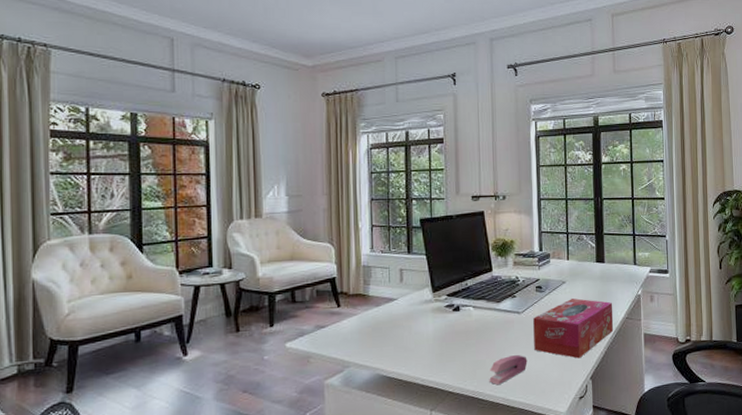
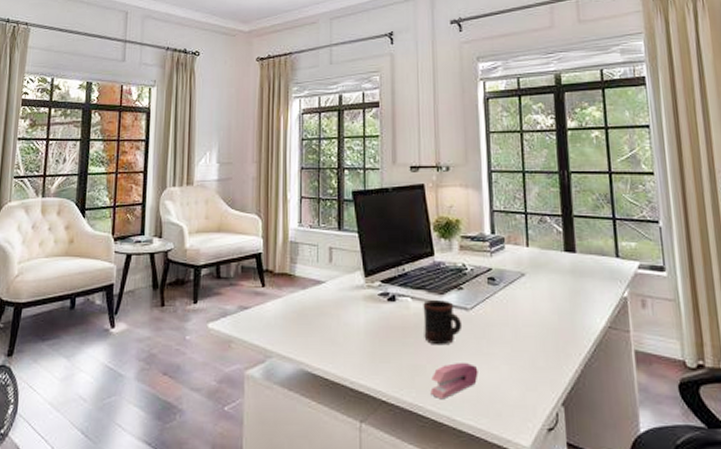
mug: none [483,307,515,344] -> present [423,300,463,346]
tissue box: present [533,298,613,359] -> none [485,296,591,376]

